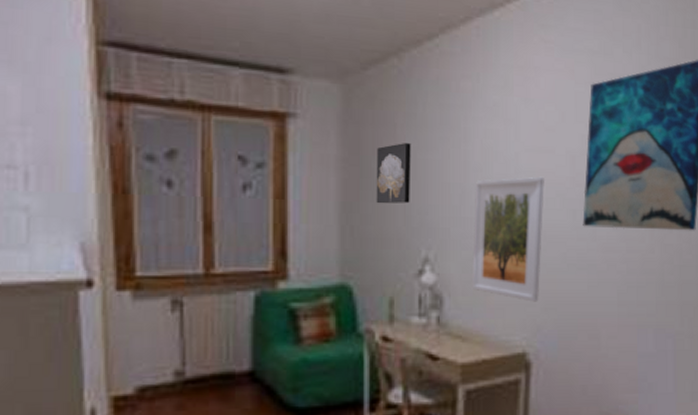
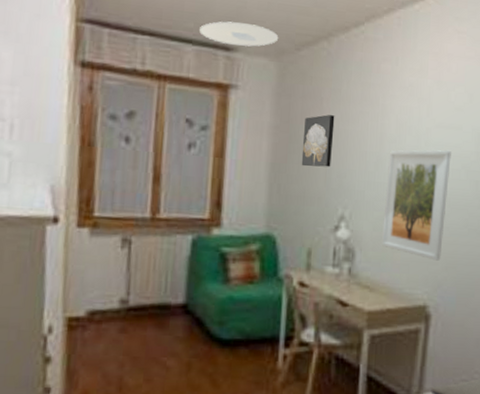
ceiling light: none [247,38,341,67] -> present [199,21,279,47]

